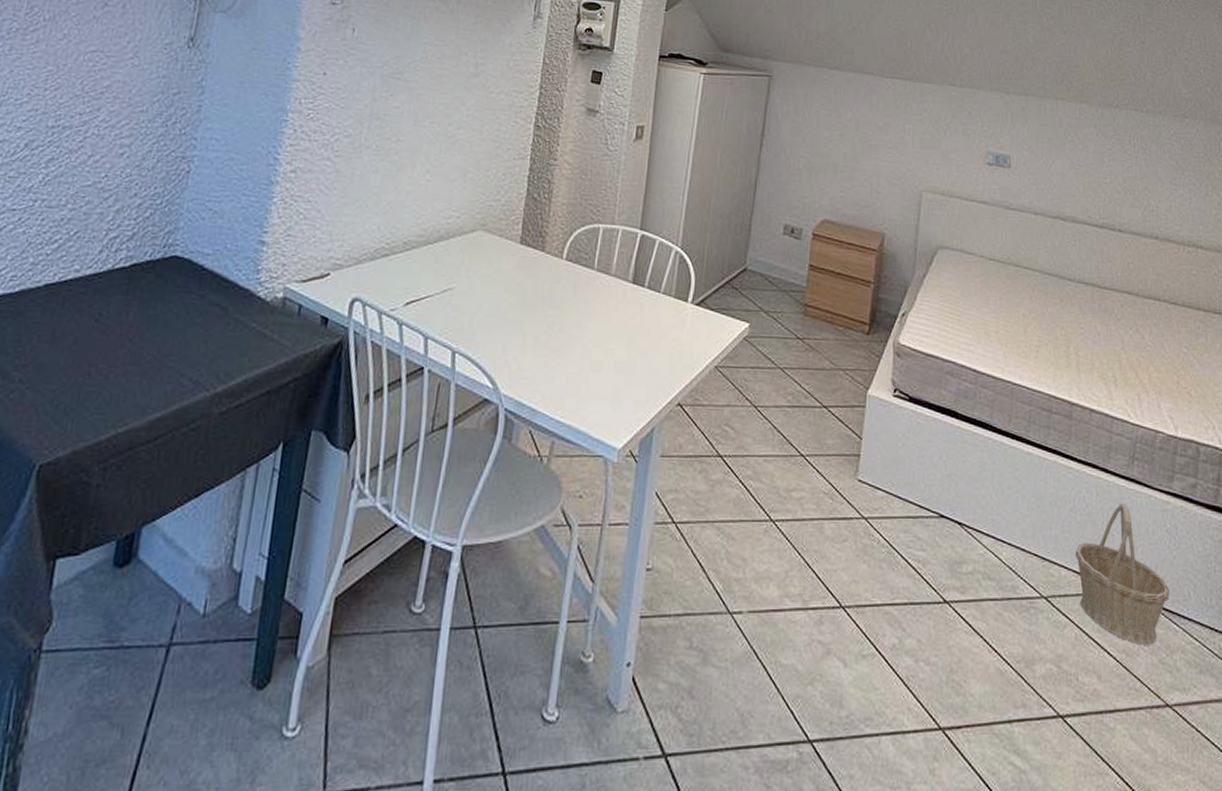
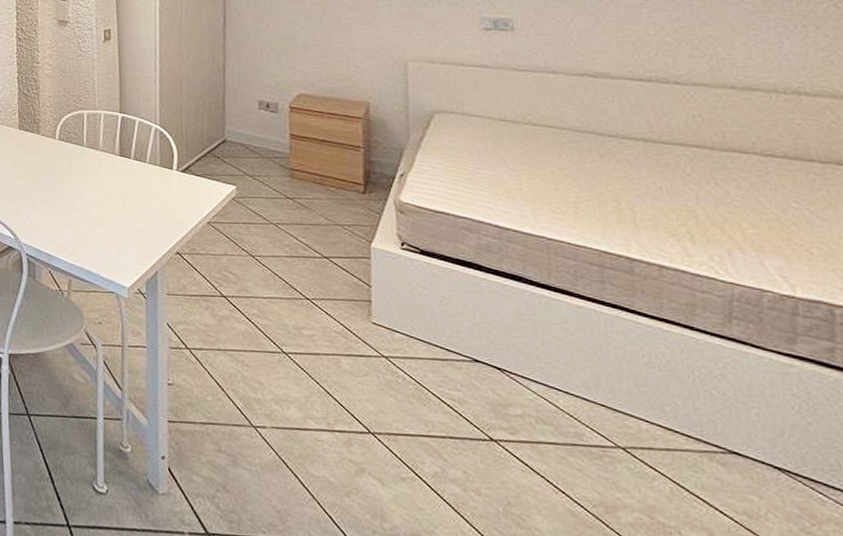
basket: present [1075,503,1170,645] -> none [658,362,808,511]

